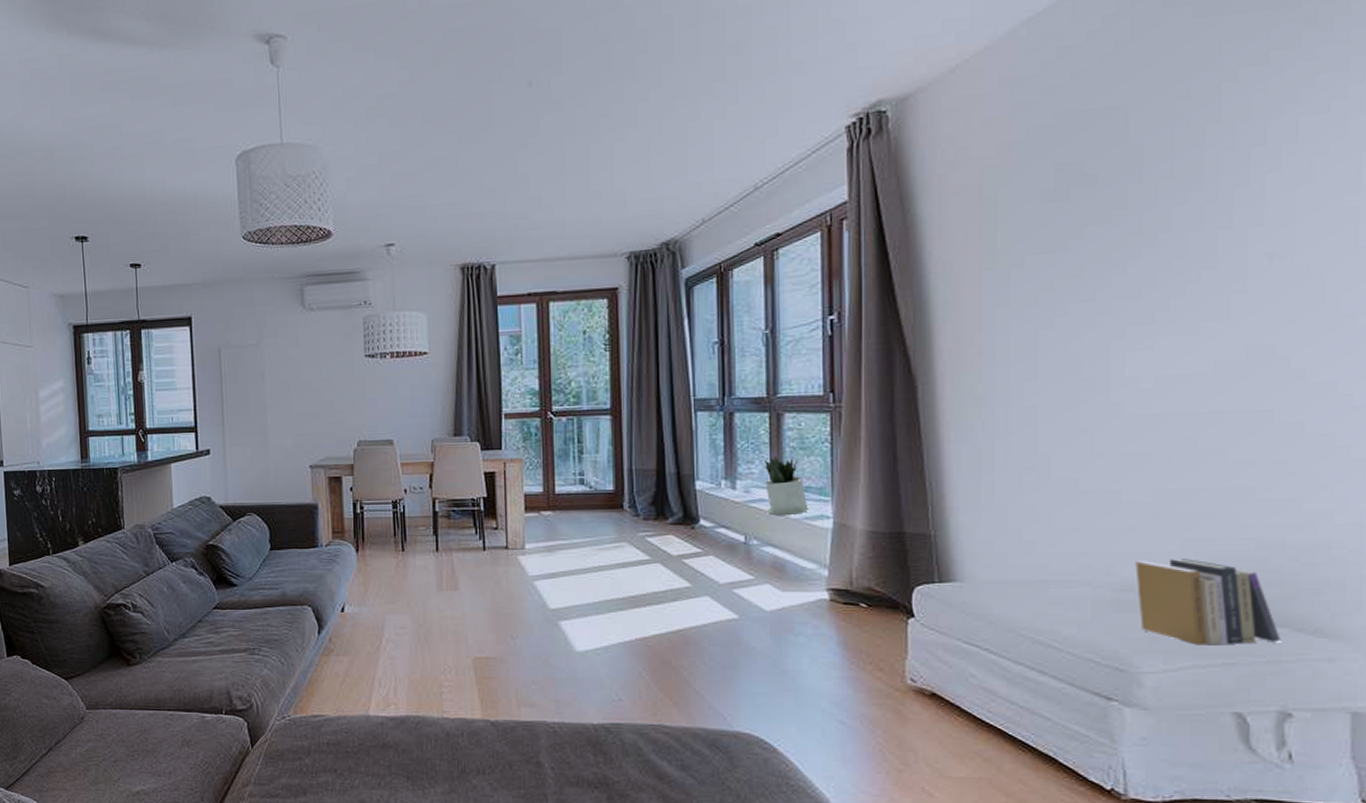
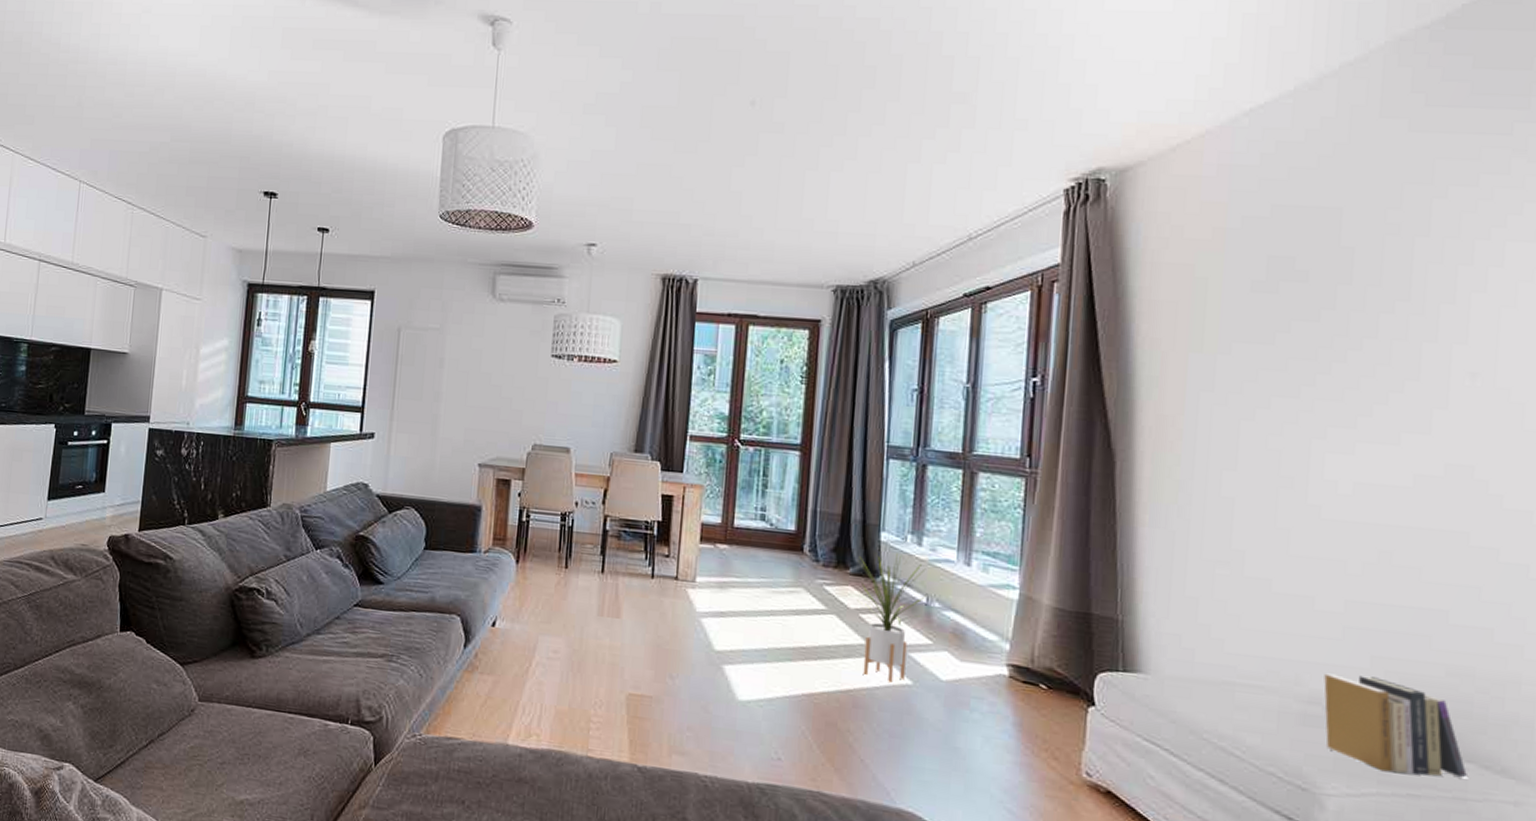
house plant: none [677,499,745,620] -> present [857,551,927,684]
planter: present [763,456,812,515] -> none [952,516,999,581]

